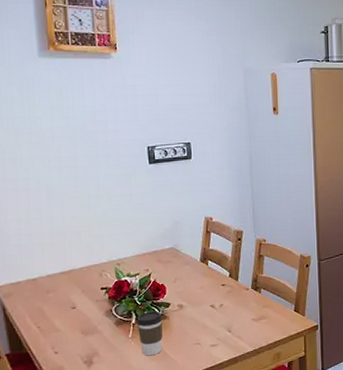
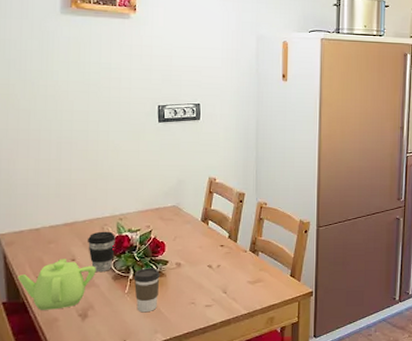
teapot: none [18,307,98,360] -> present [17,259,96,310]
coffee cup: none [86,277,115,318] -> present [87,231,115,272]

